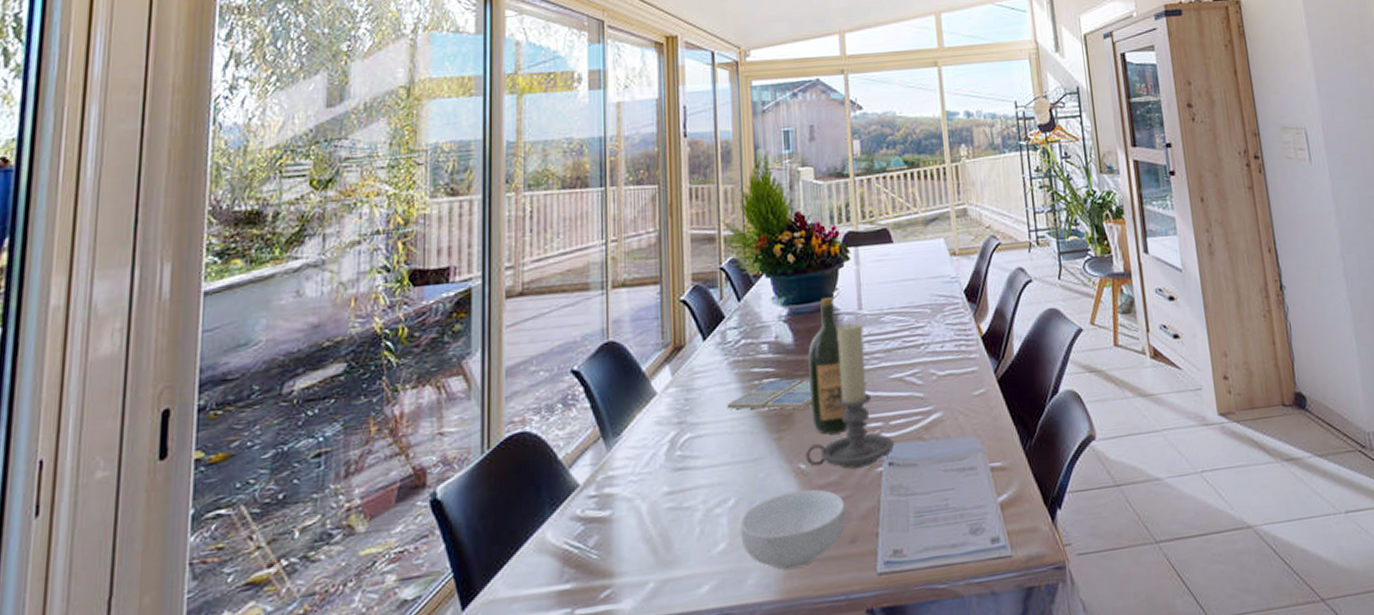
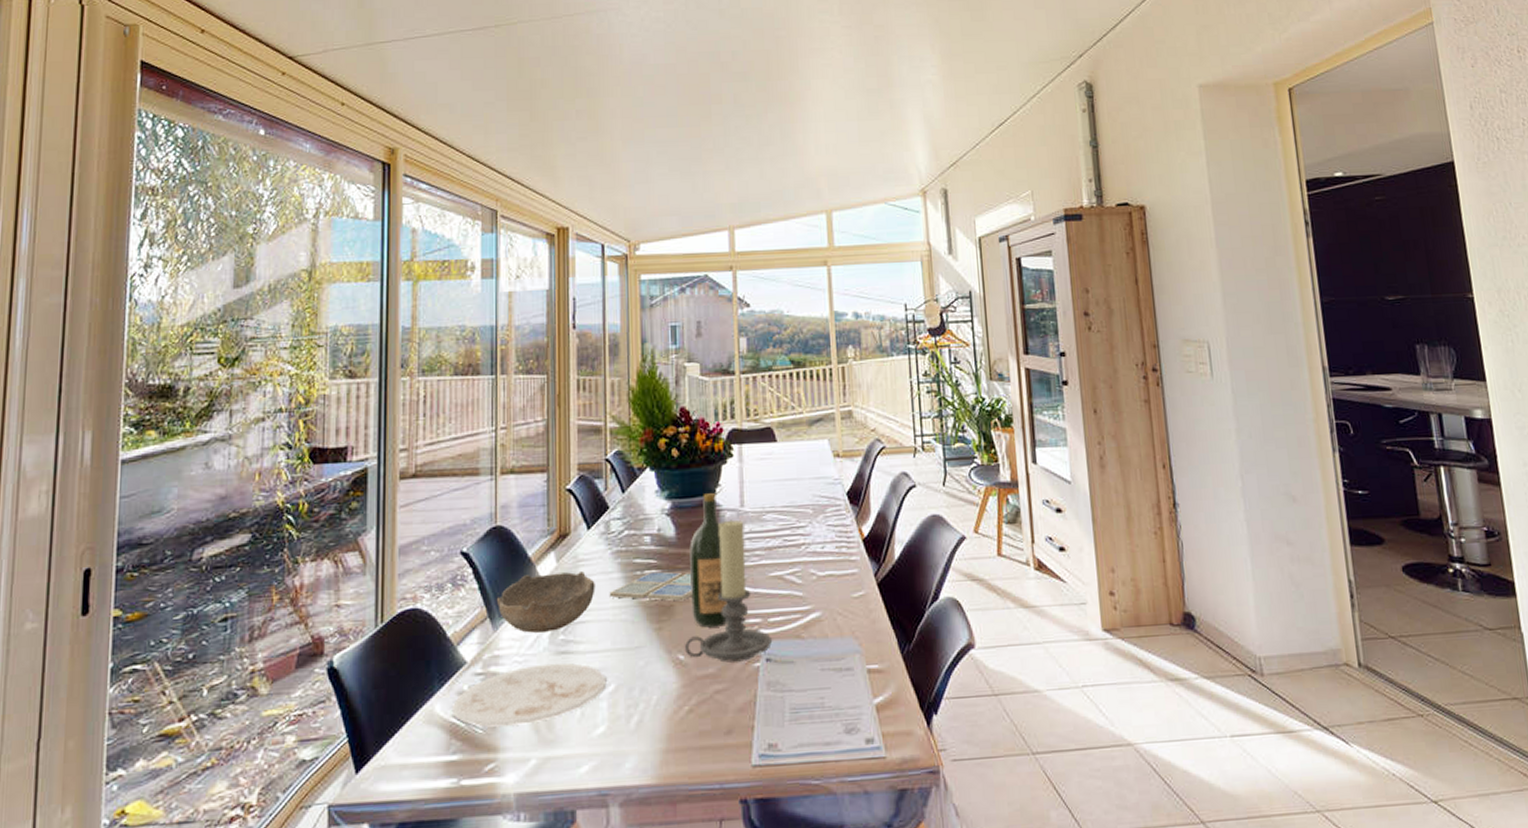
plate: none [564,479,726,552] -> present [451,663,607,727]
bowl: none [609,384,713,451] -> present [496,571,595,633]
cereal bowl: present [740,489,846,569] -> none [619,679,723,755]

